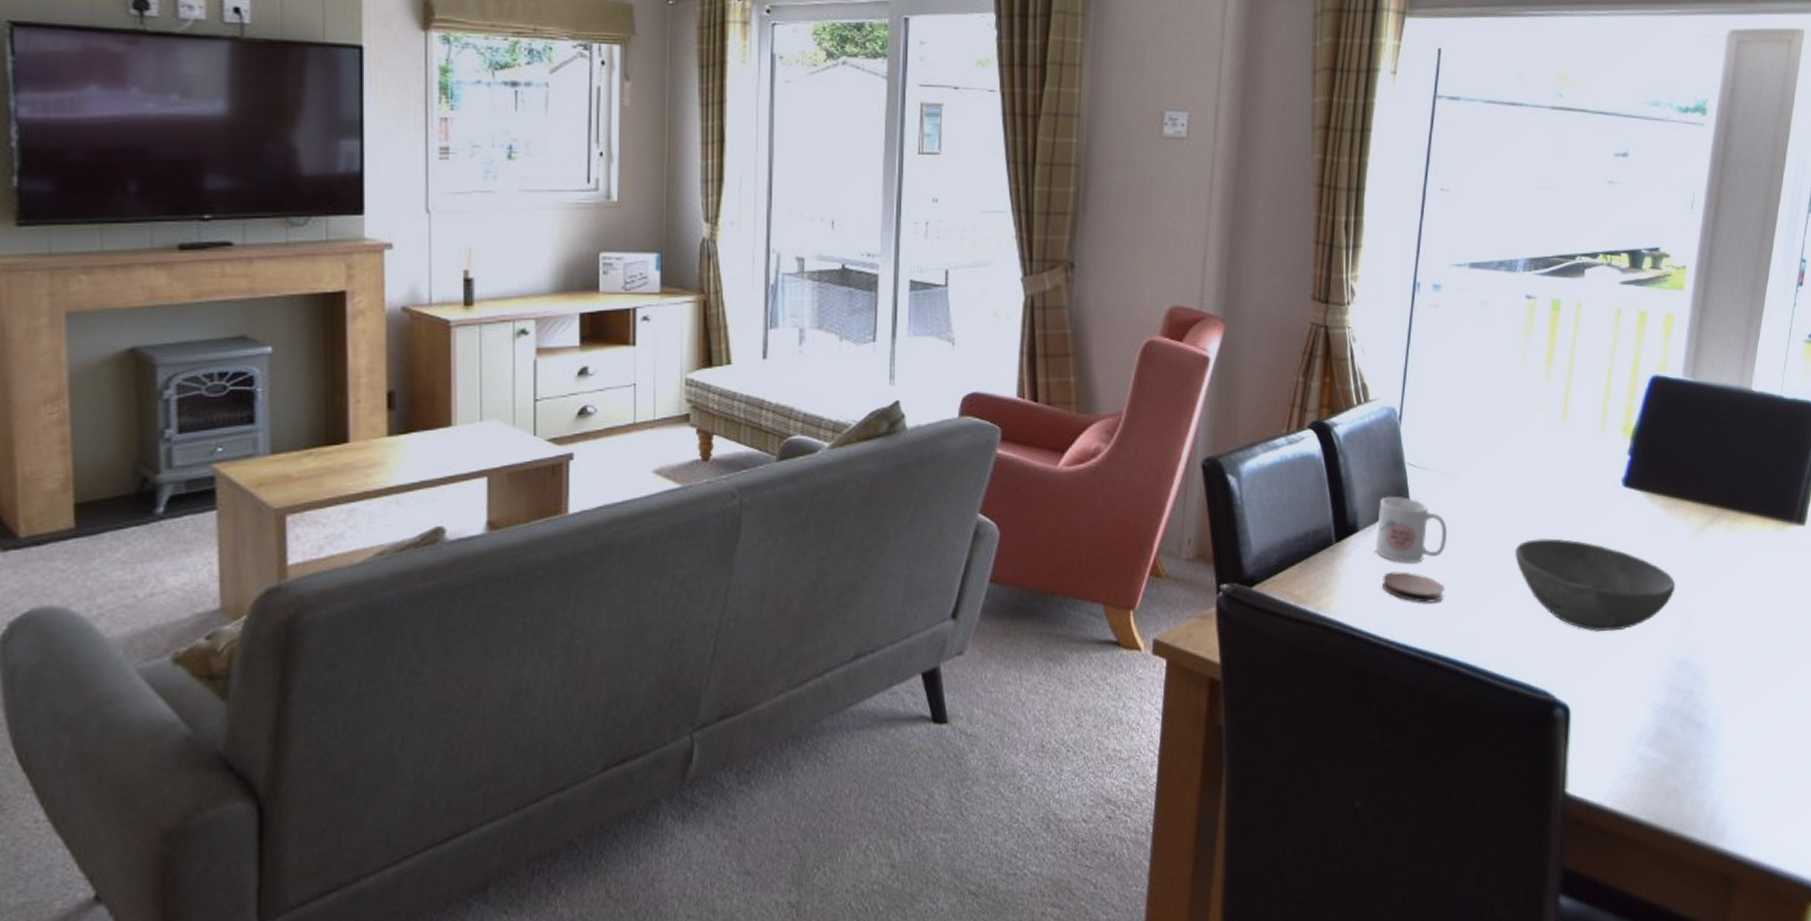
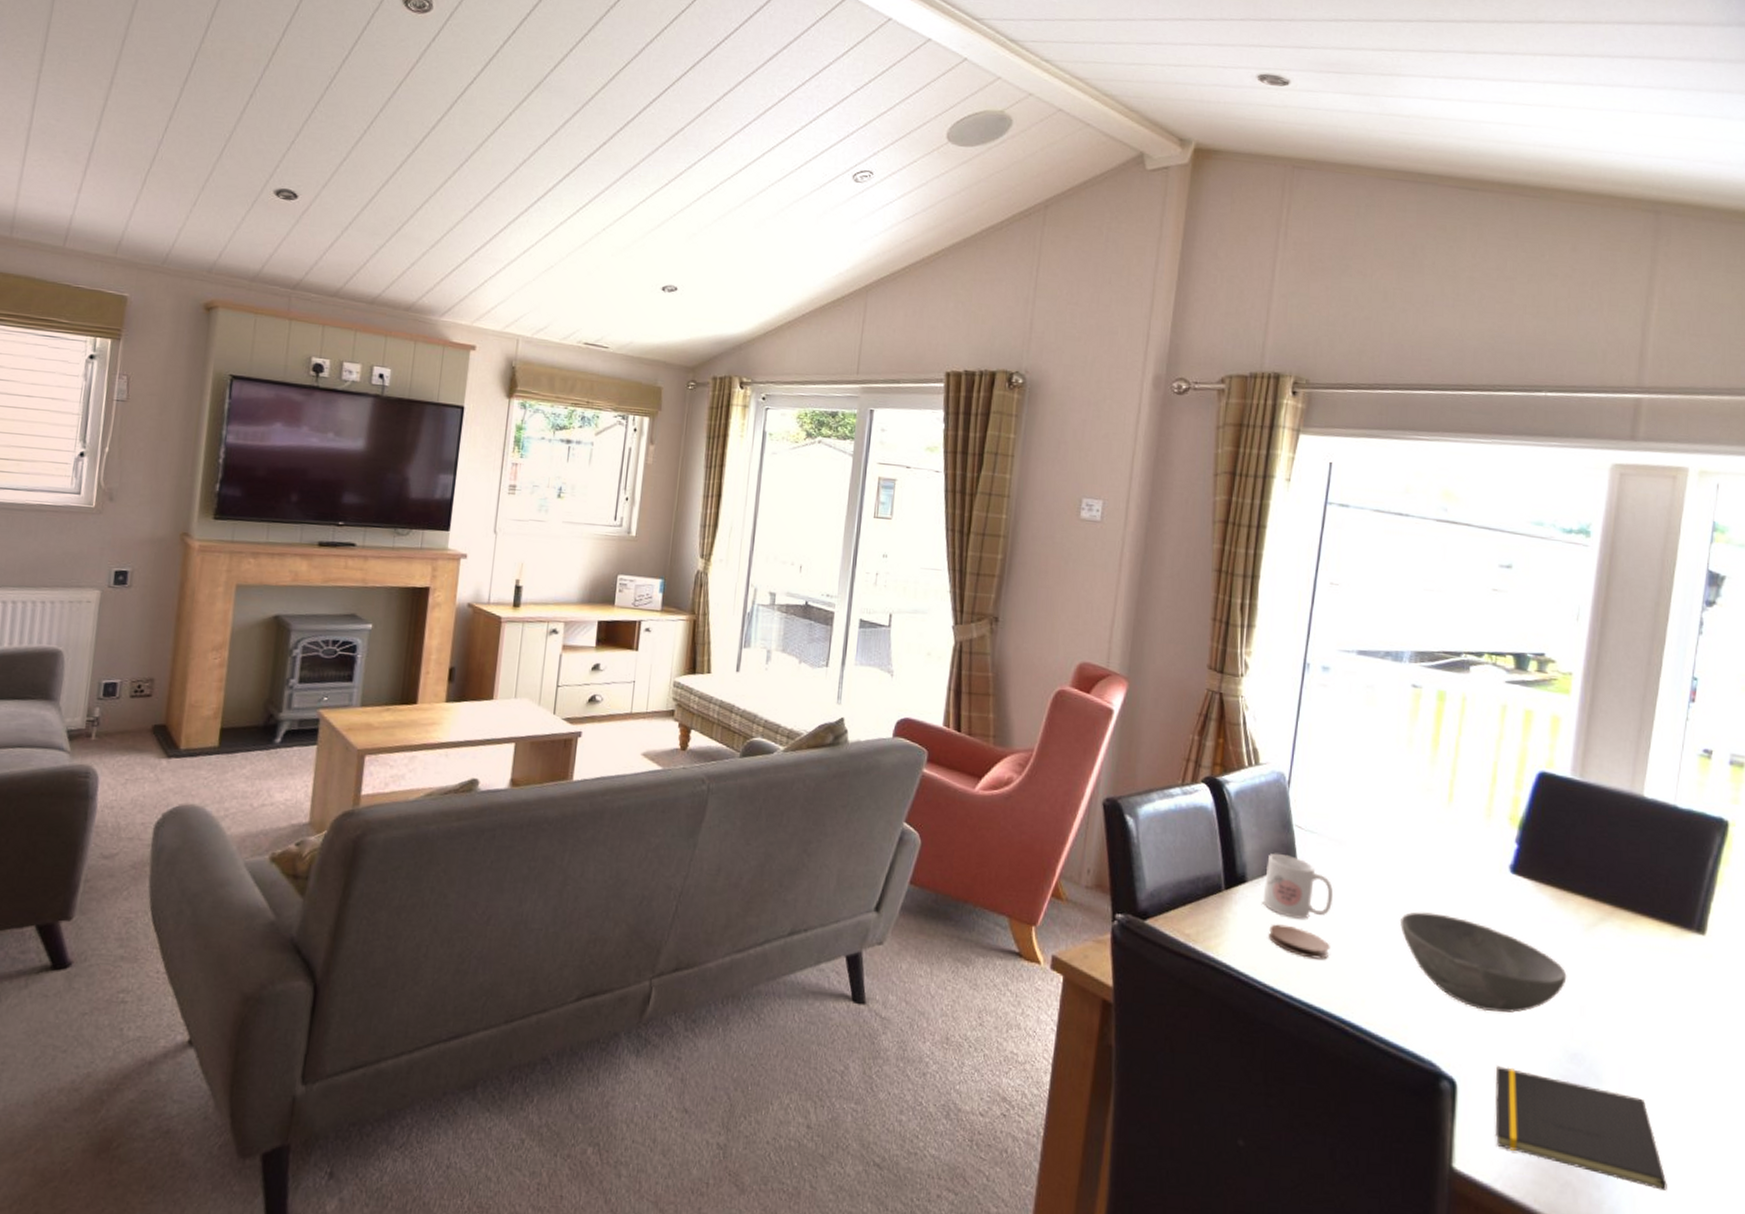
notepad: none [1606,685,1764,781] -> present [1495,1066,1667,1191]

